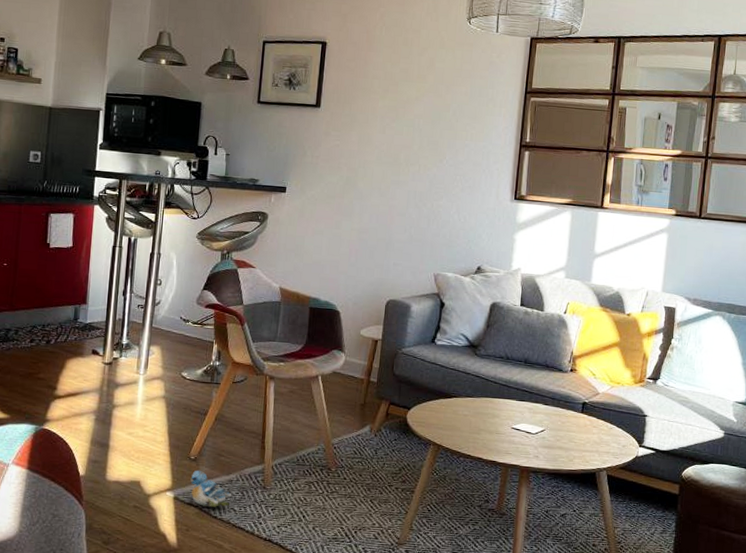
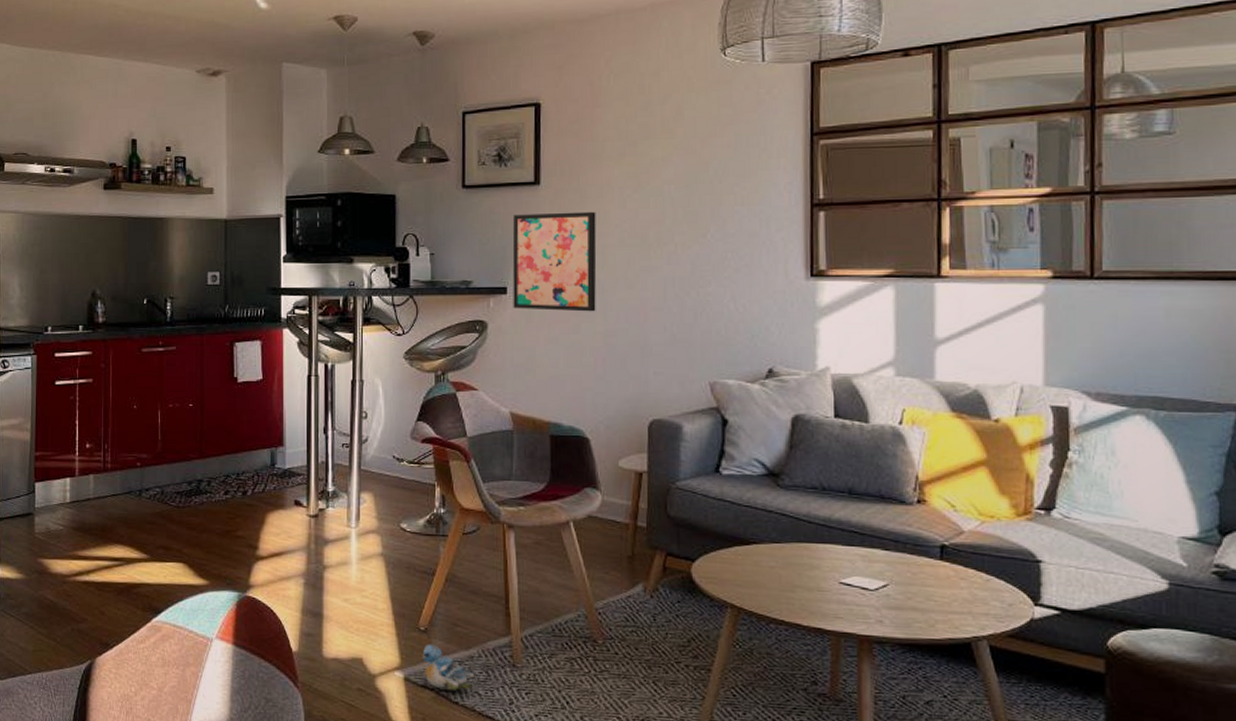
wall art: none [290,129,362,213] -> present [512,211,597,312]

